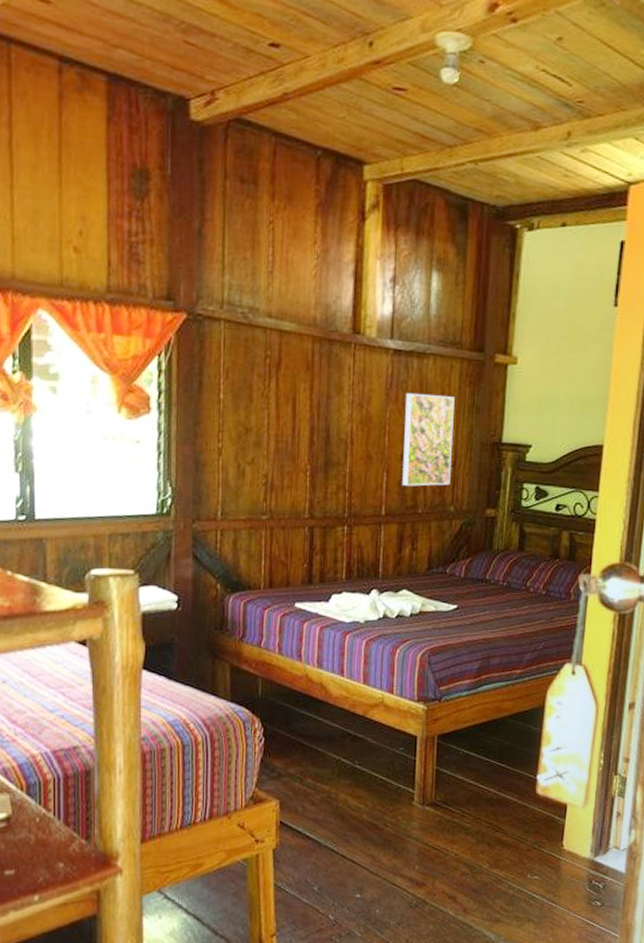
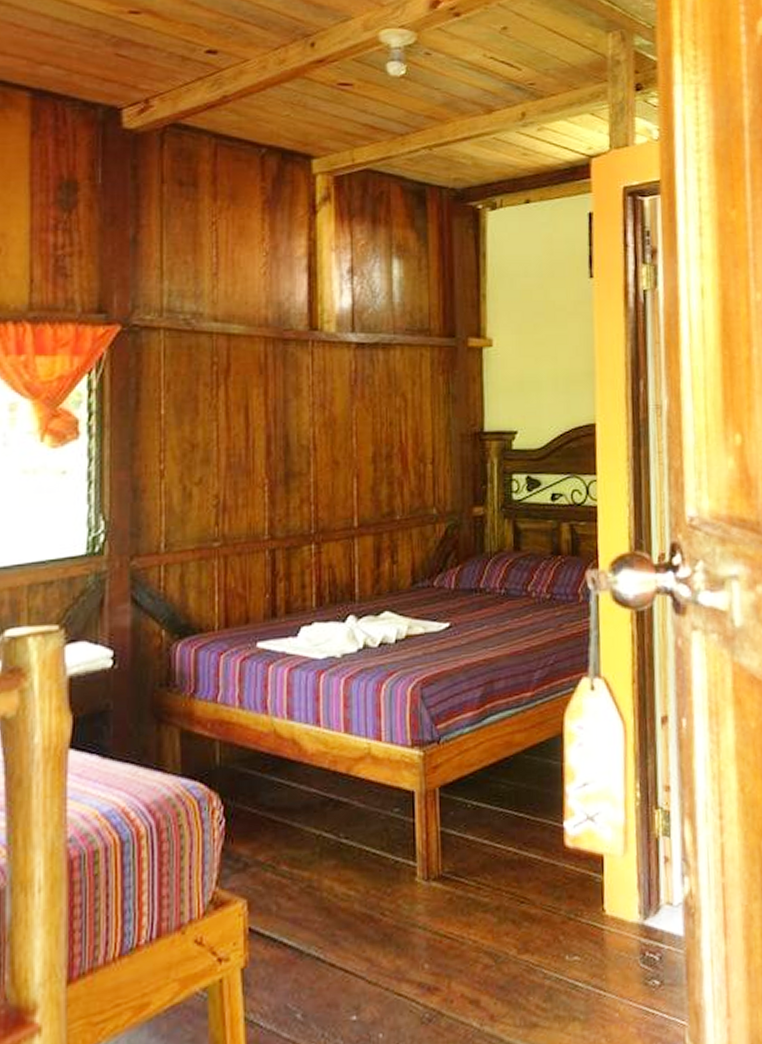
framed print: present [402,393,455,487] -> none [373,387,430,491]

